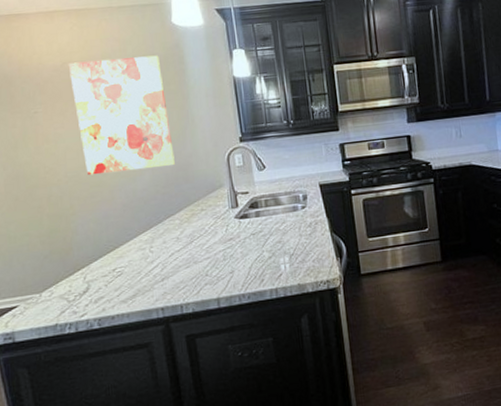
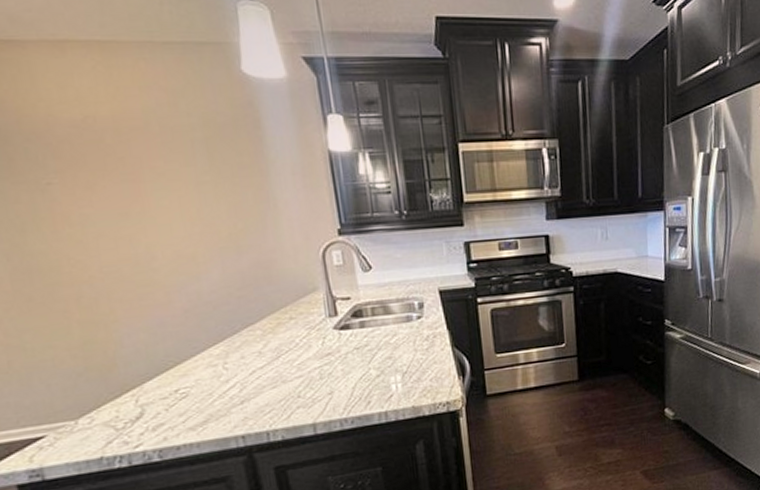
wall art: present [68,55,175,176] -> none [92,114,253,272]

